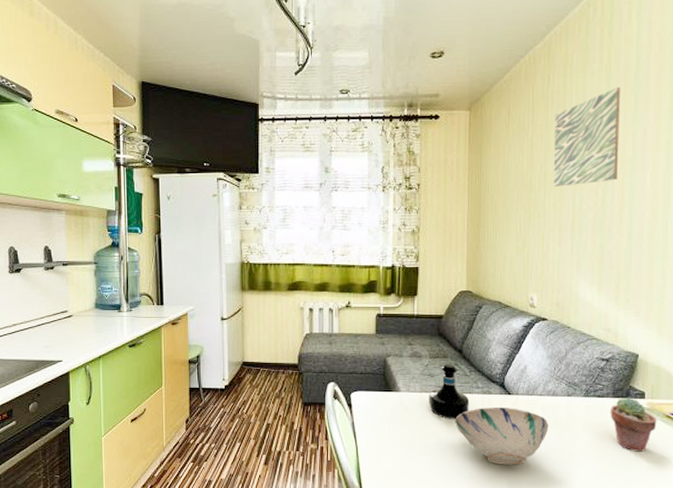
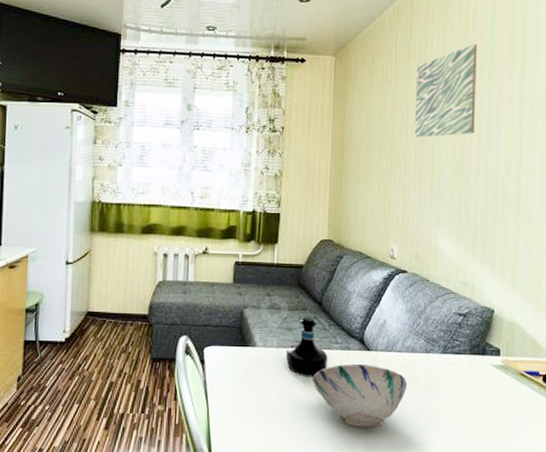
potted succulent: present [610,396,657,452] -> none [467,353,512,412]

